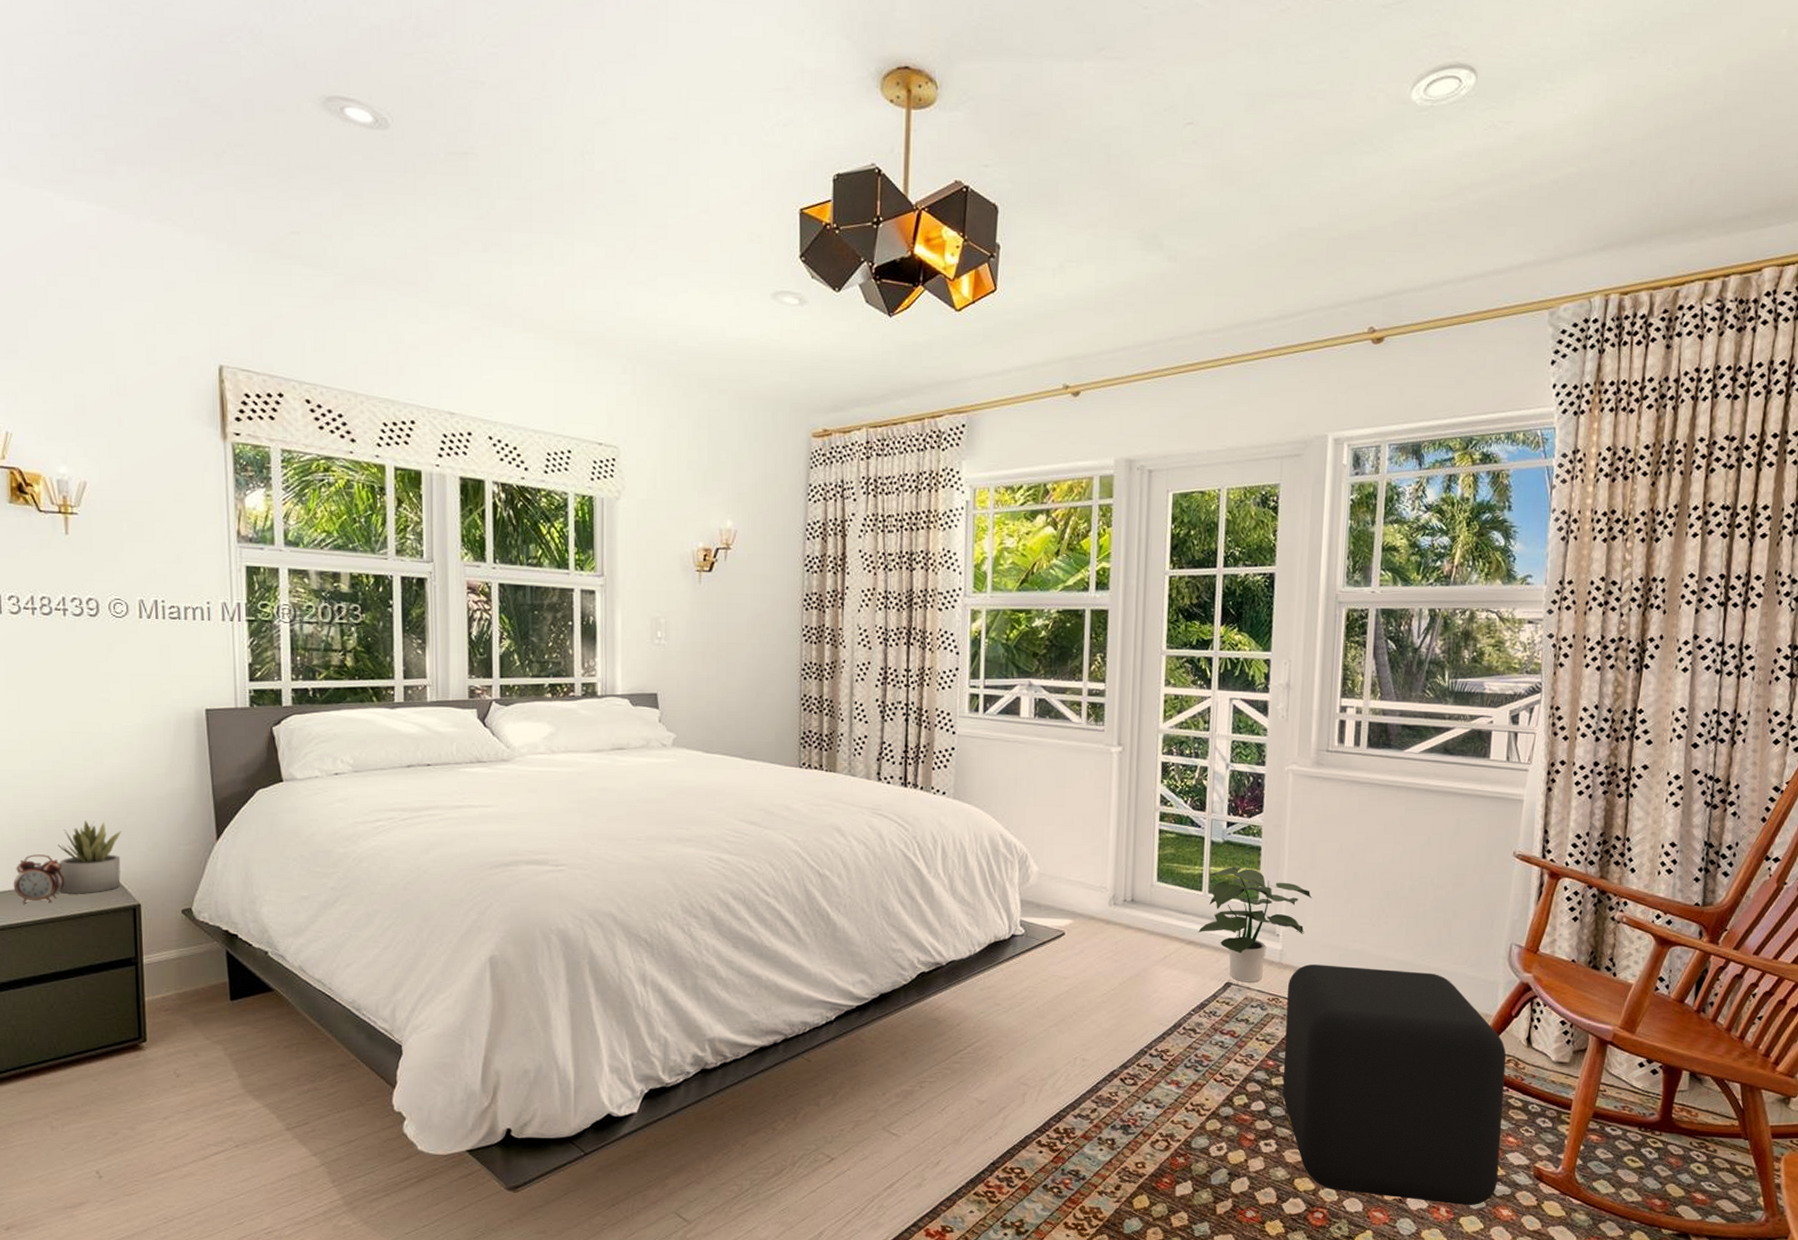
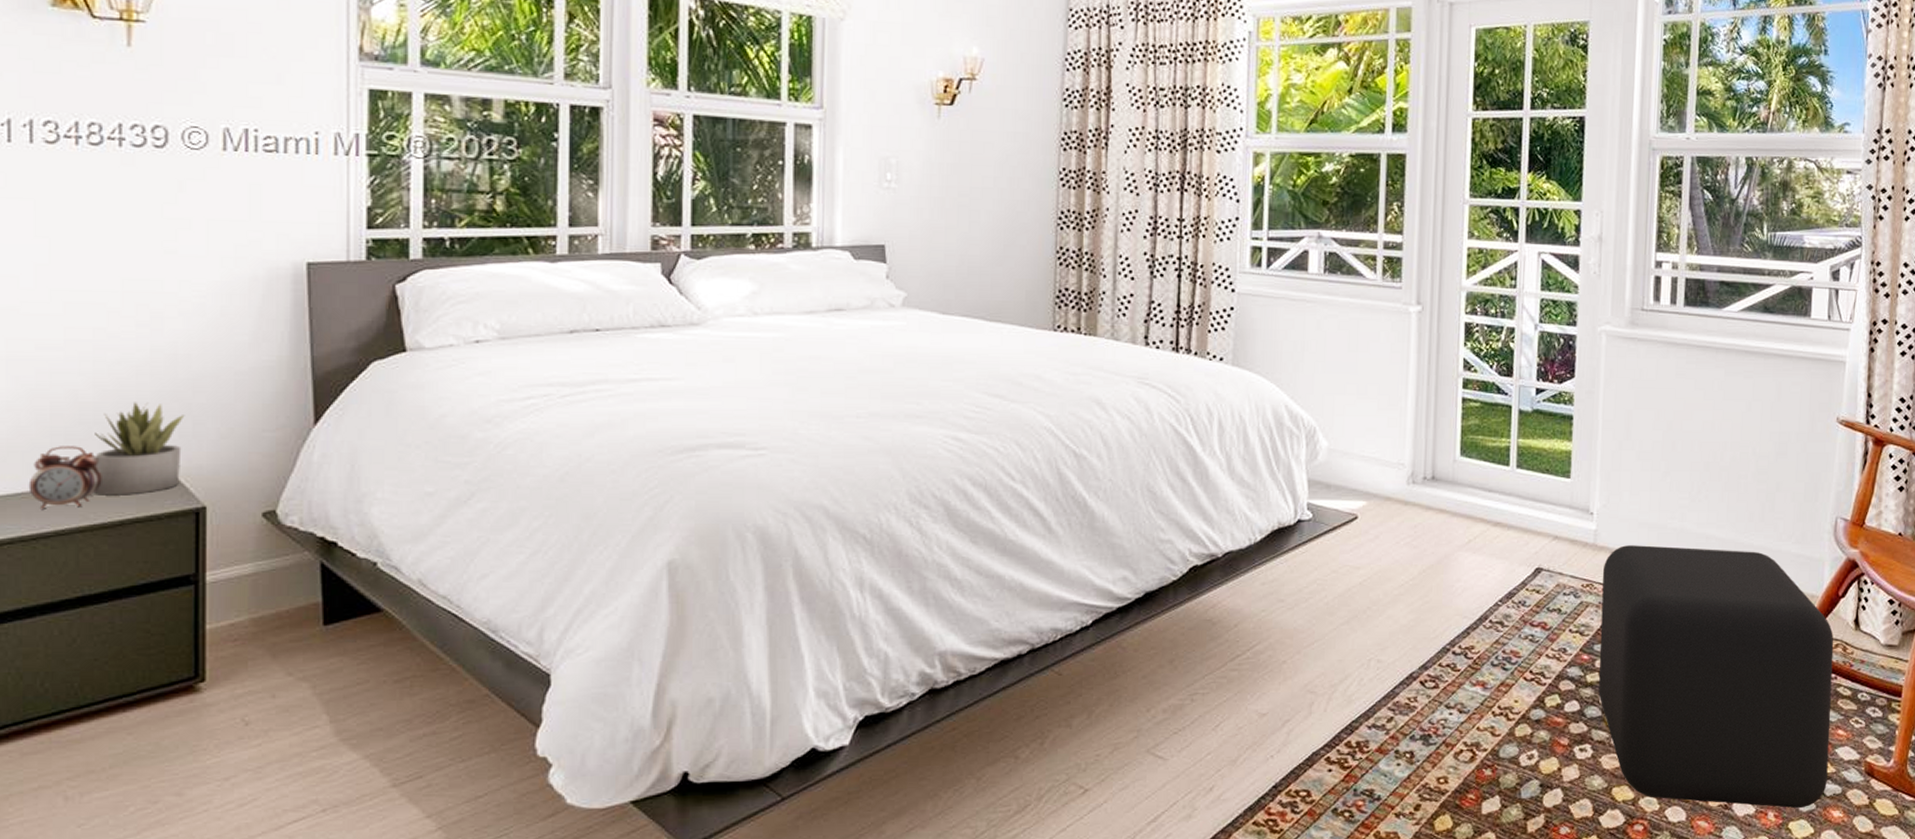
potted plant: present [1198,866,1313,983] -> none [1505,437,1628,567]

